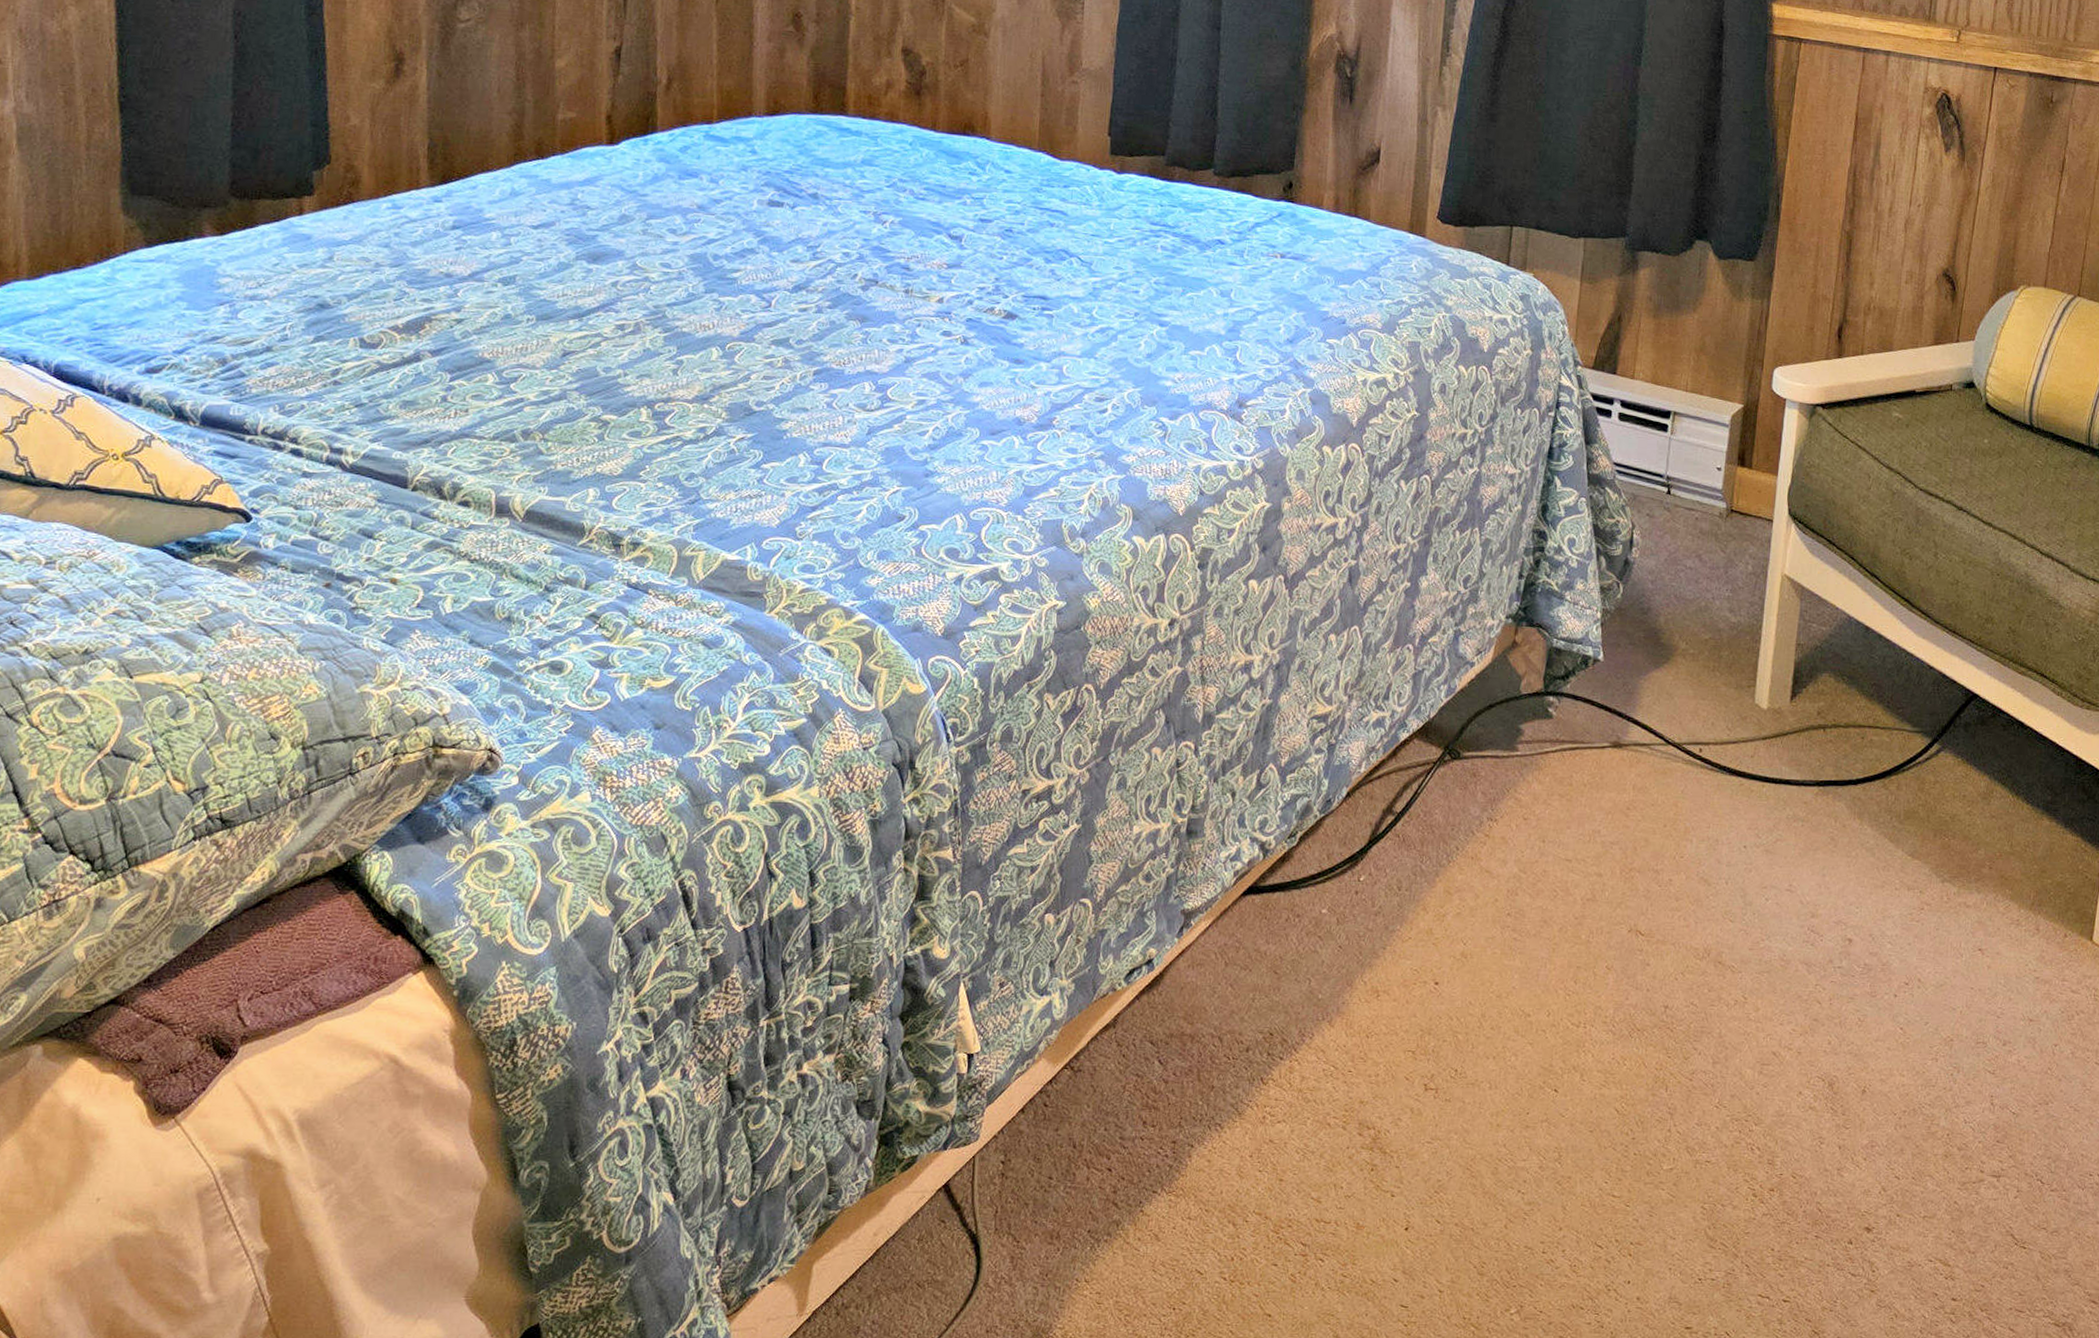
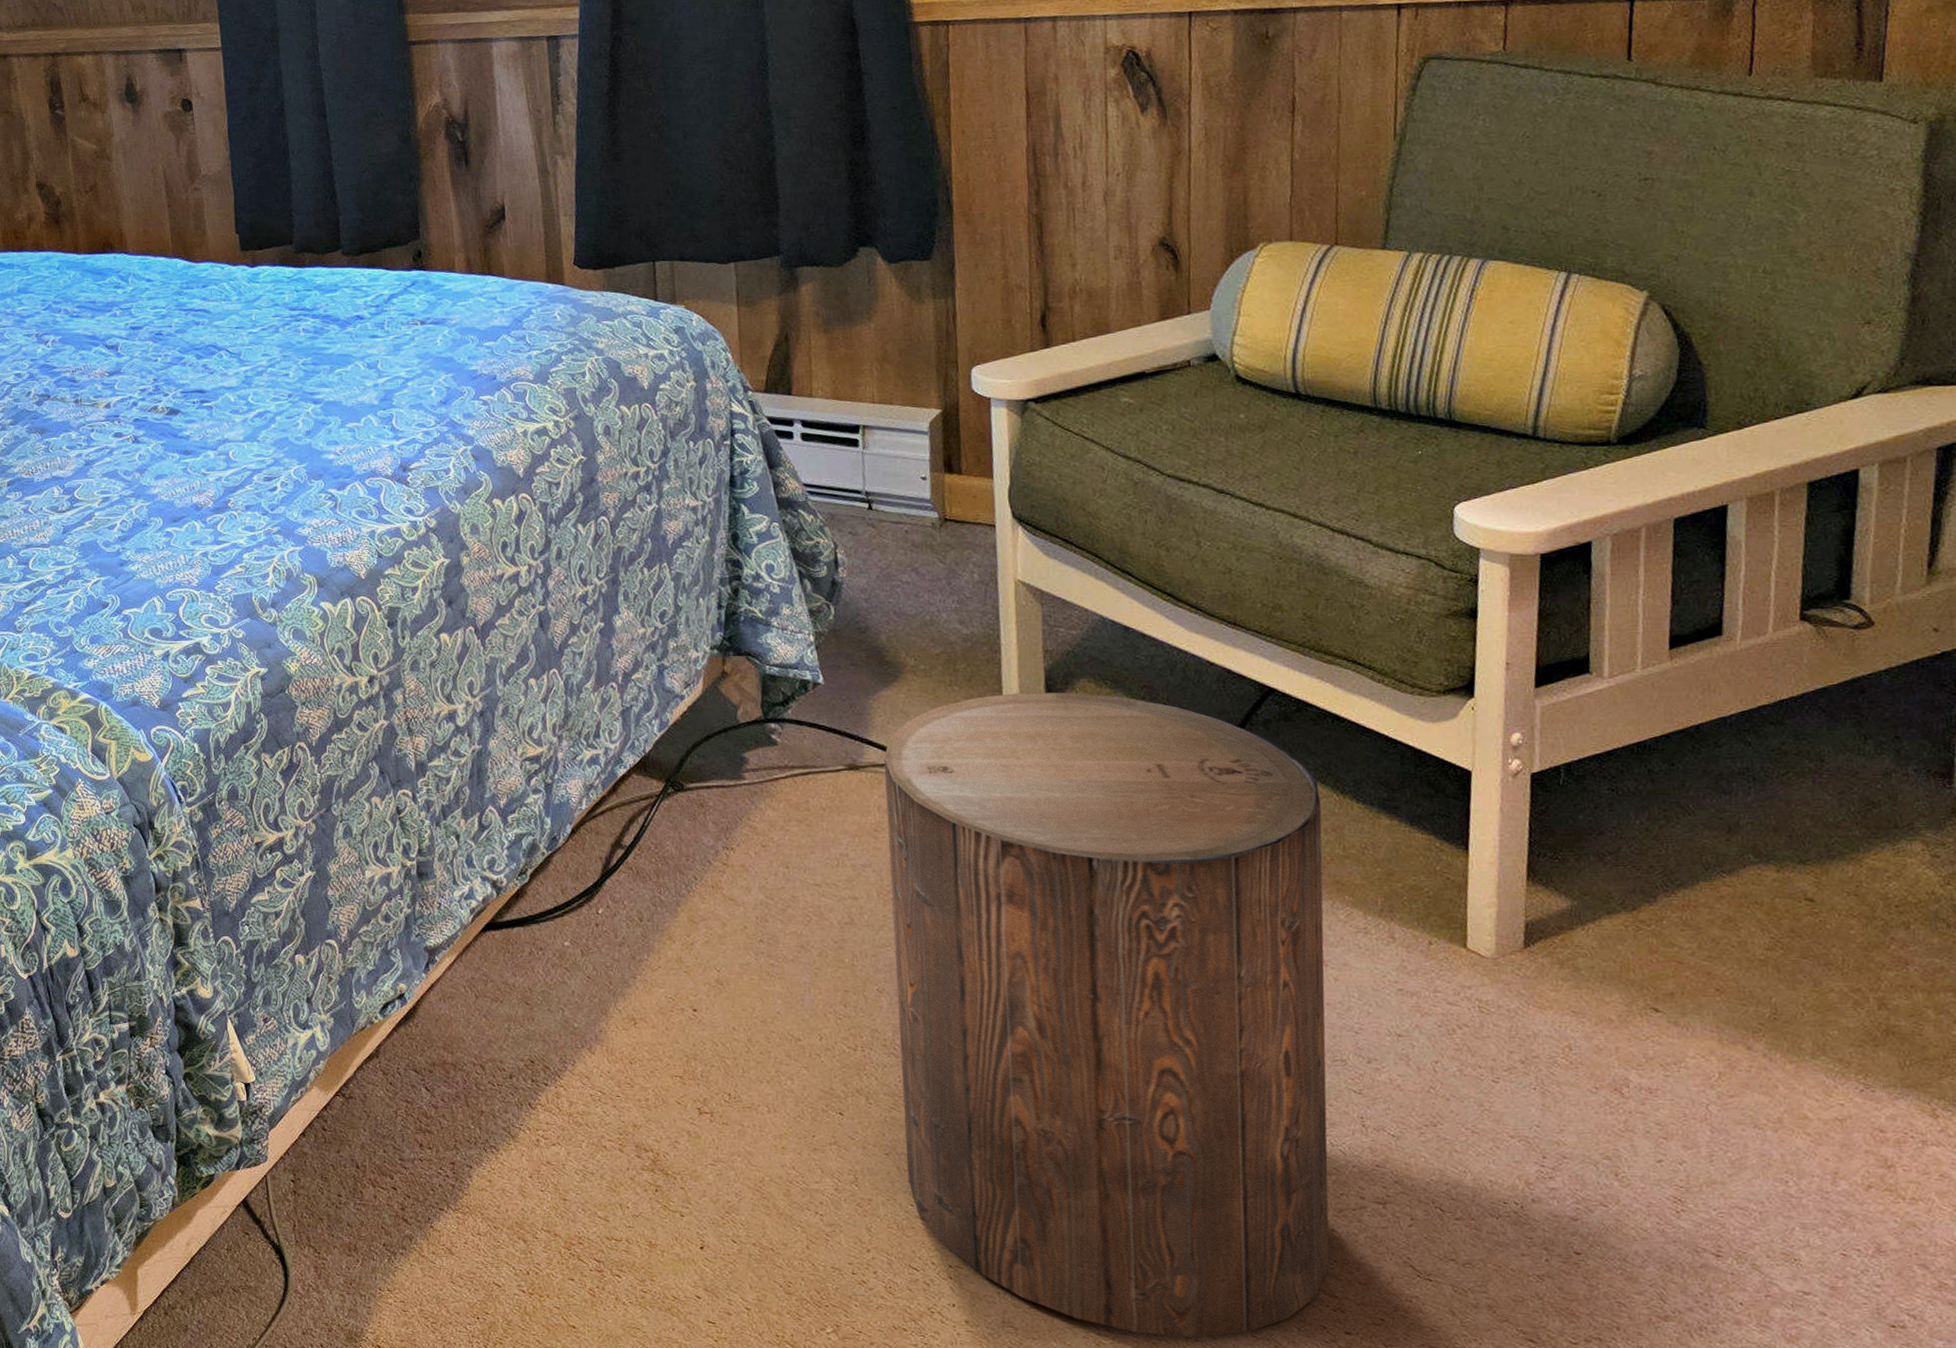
stool: none [1606,682,2000,1308] -> present [883,692,1330,1338]

